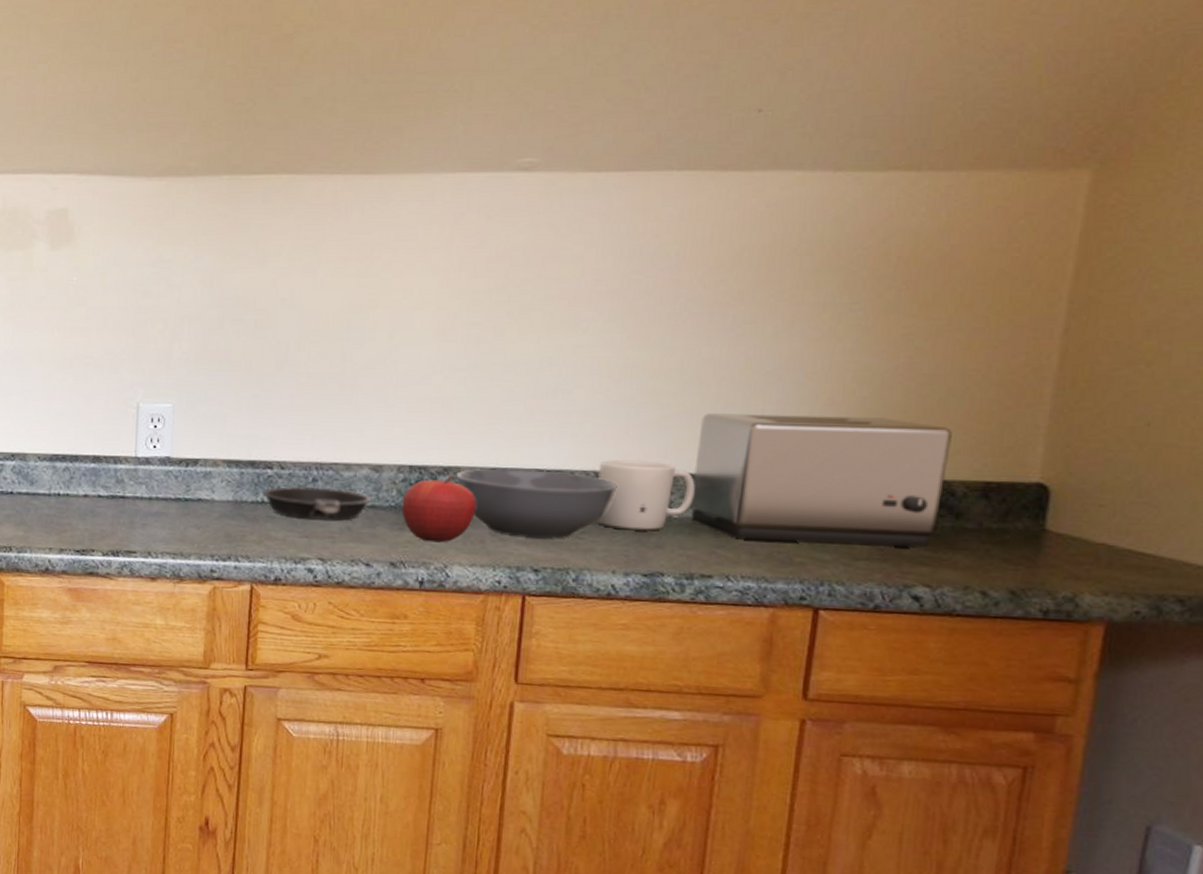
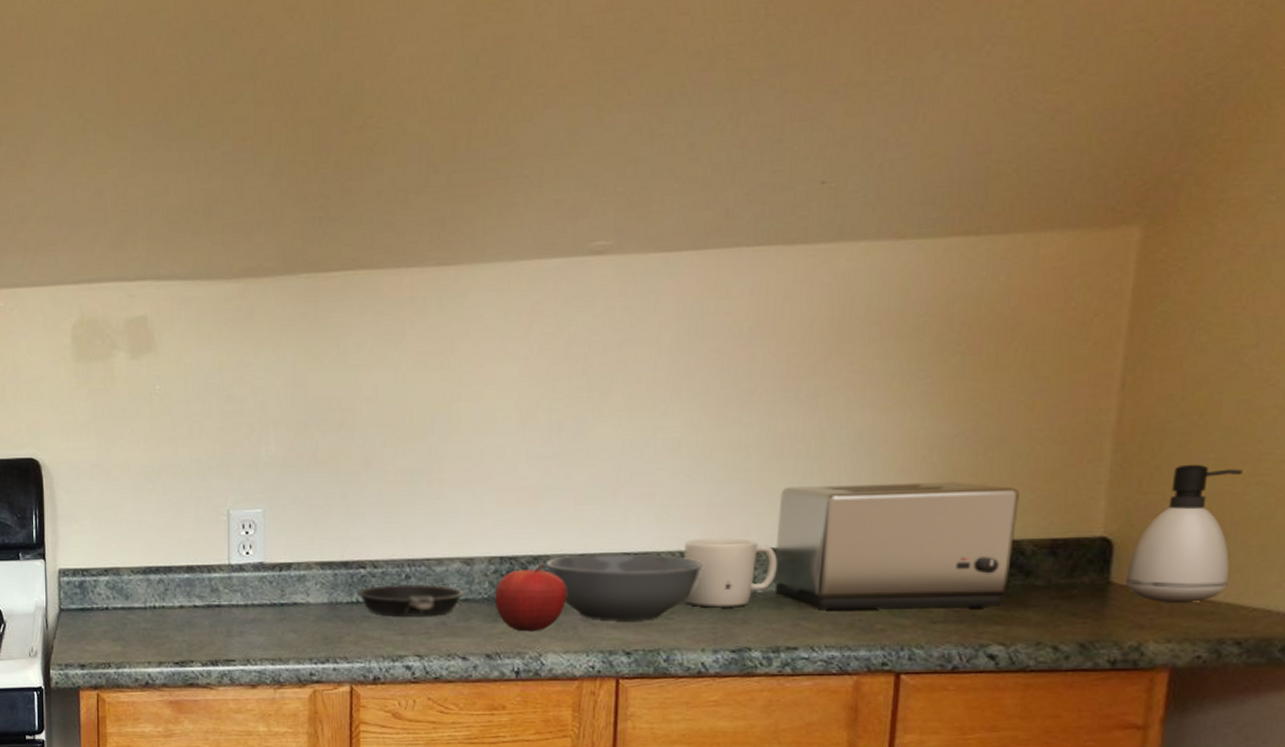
soap dispenser: none [1062,414,1192,557] -> present [1126,464,1243,604]

